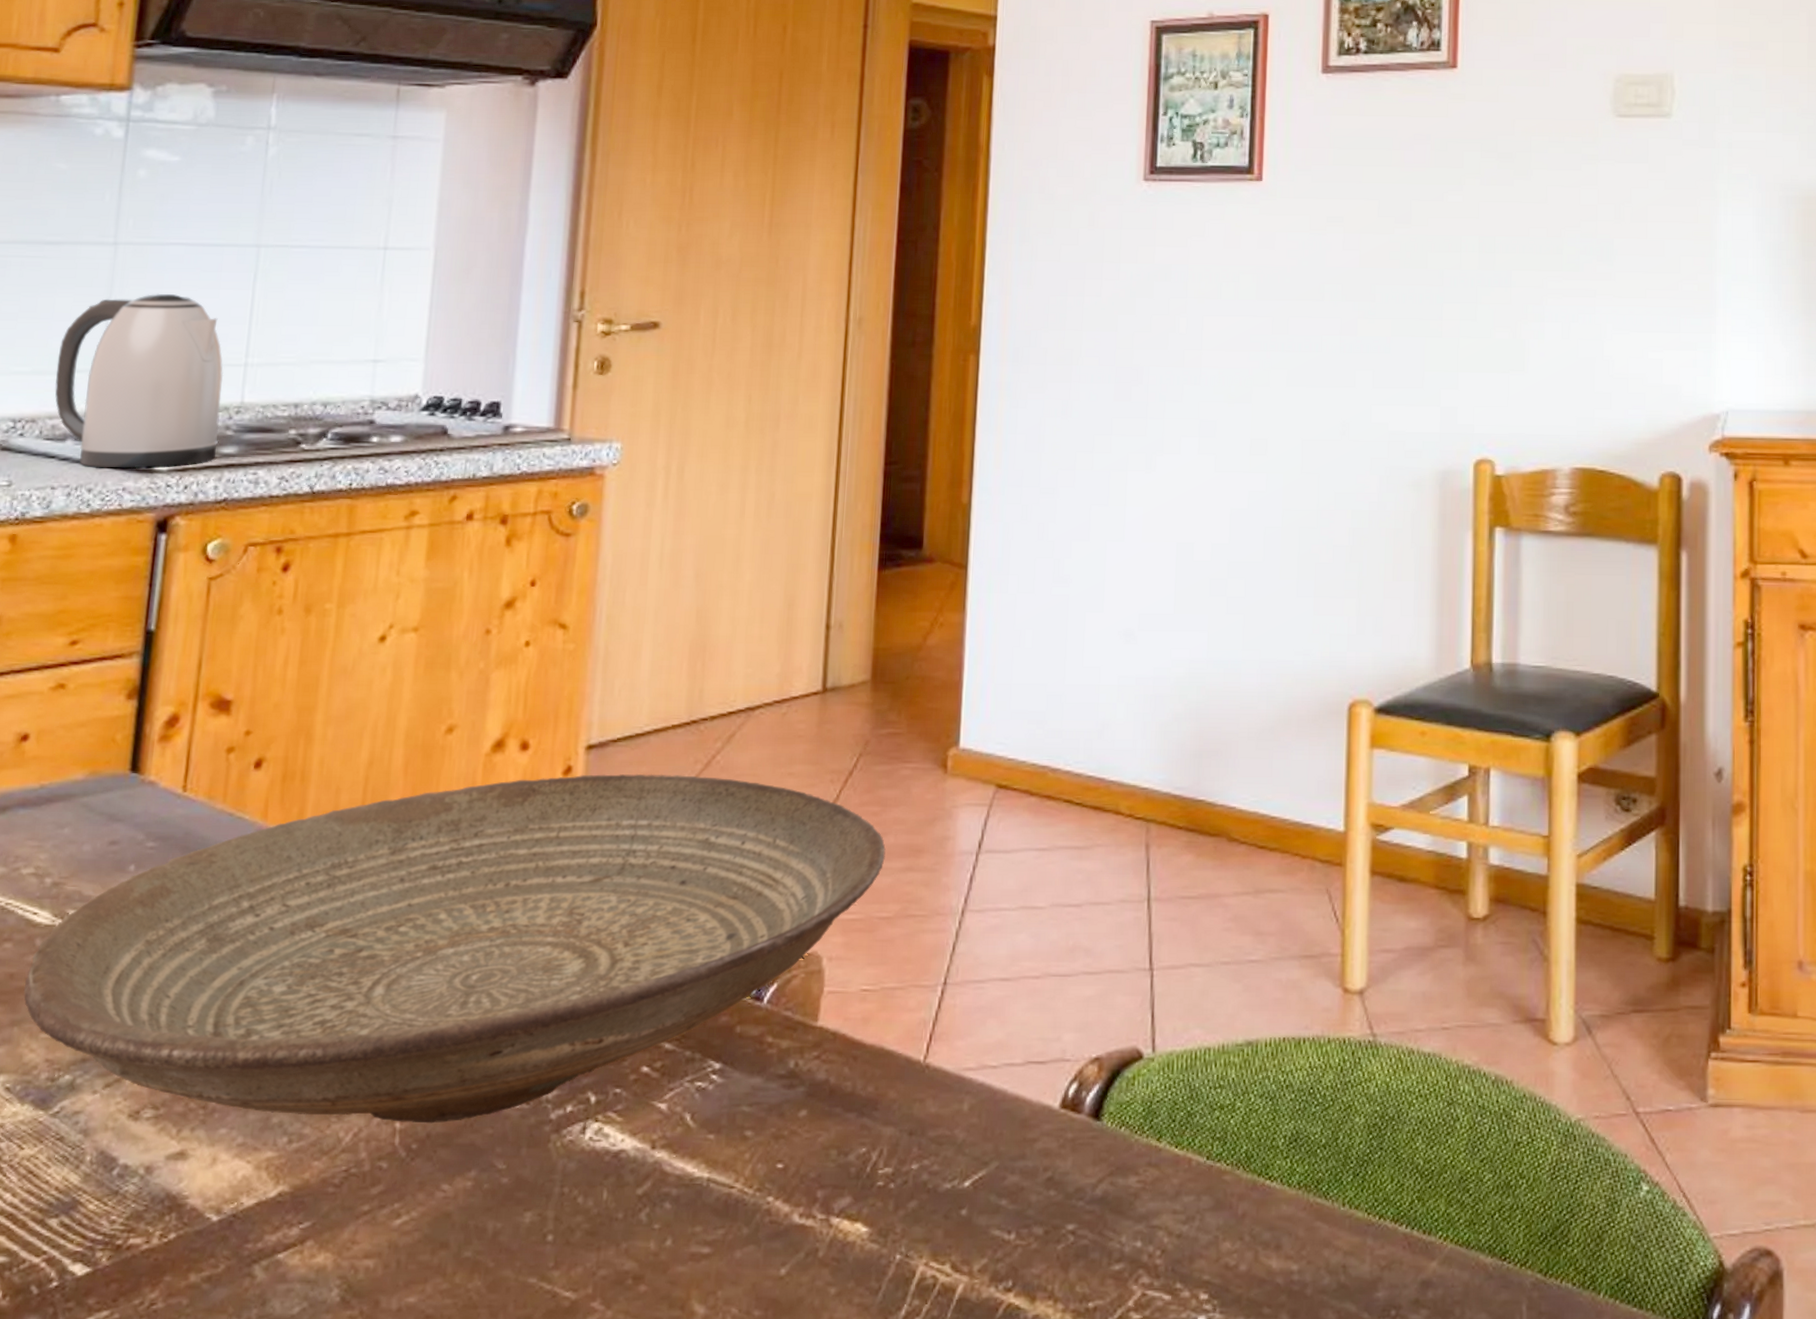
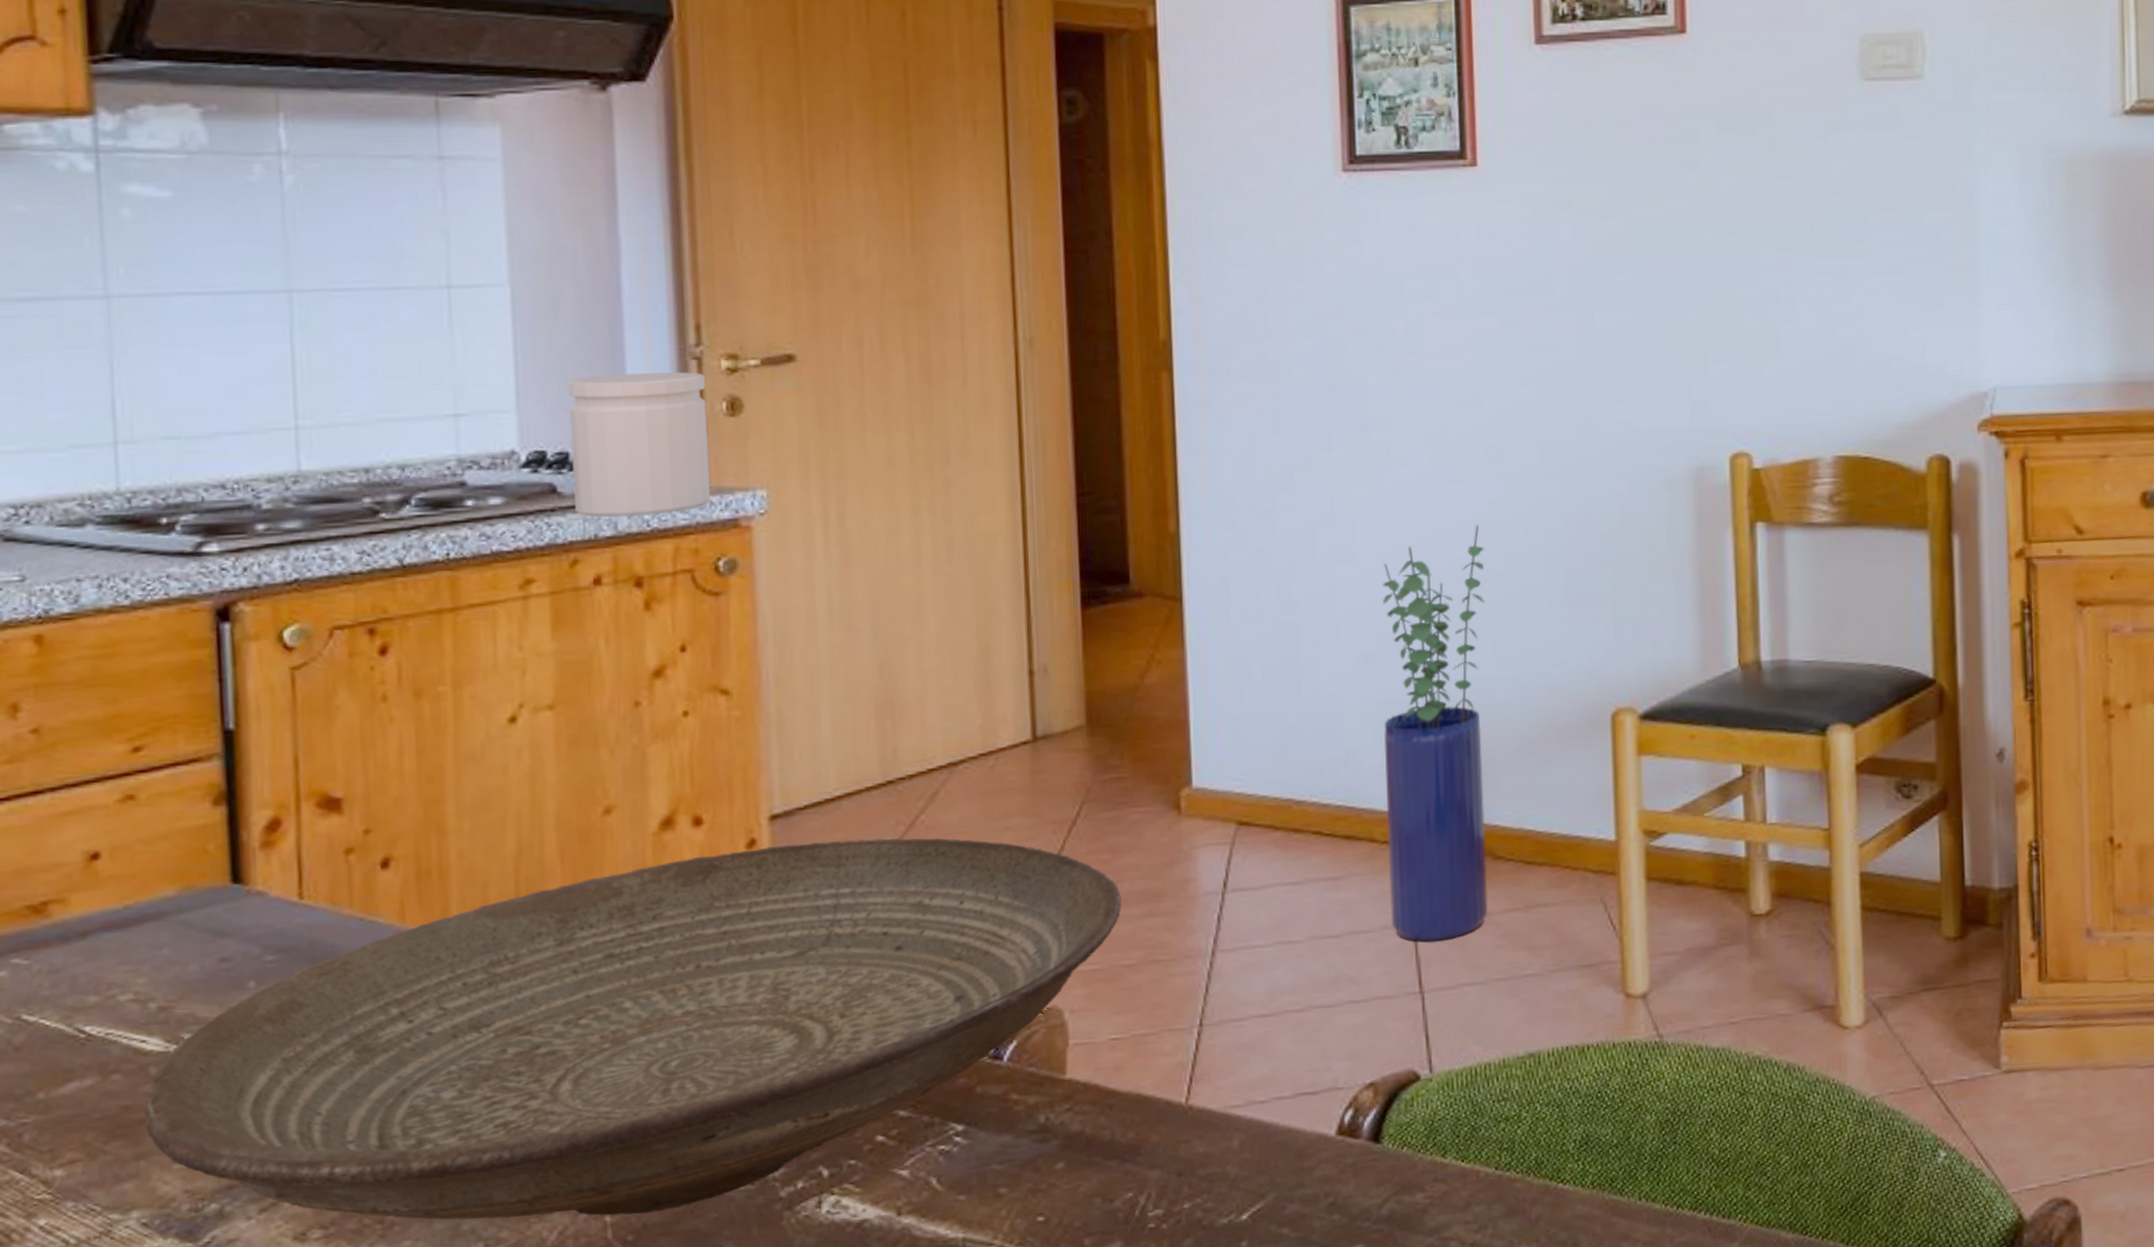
kettle: present [54,293,224,469] -> none [56,351,276,555]
jar: none [460,331,584,460] -> present [567,372,711,518]
vase: none [1129,514,1242,918] -> present [1382,525,1488,942]

